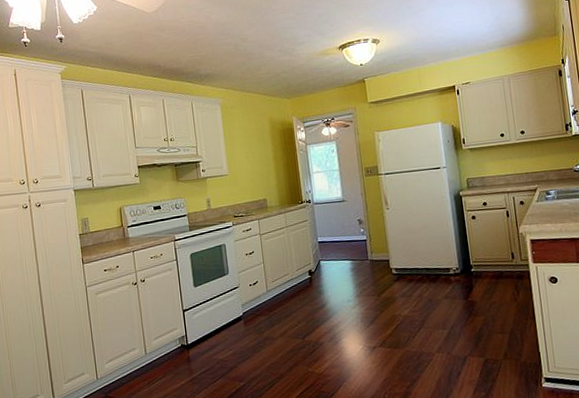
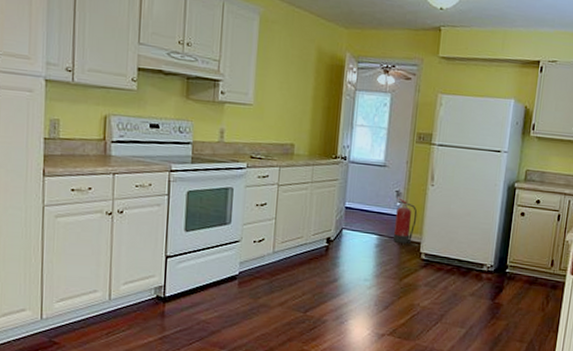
fire extinguisher: none [359,225,381,264] -> present [392,197,418,244]

